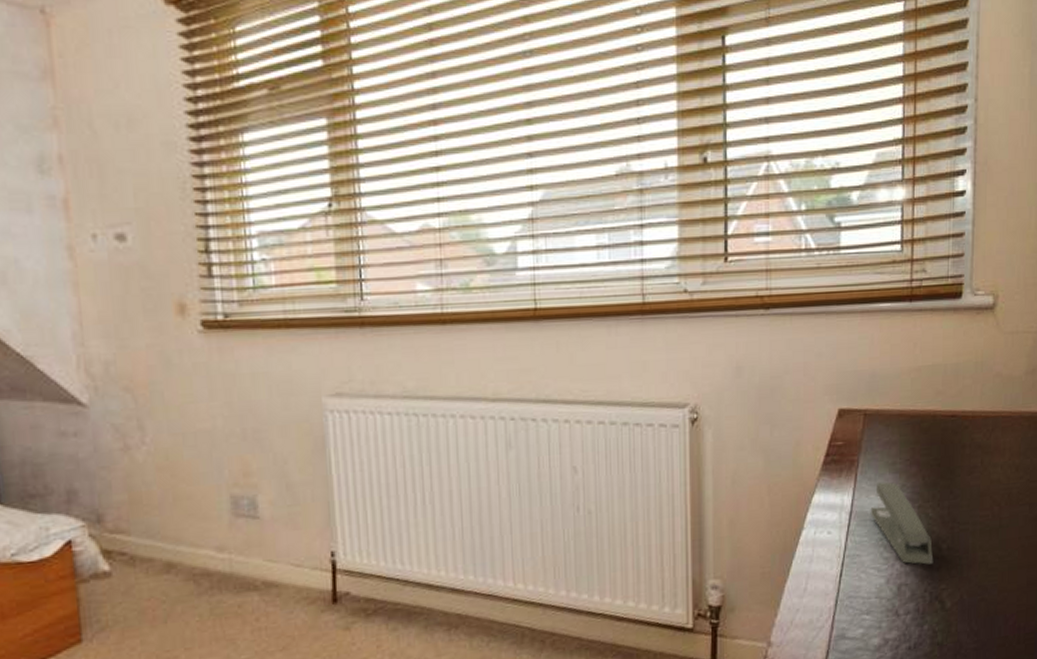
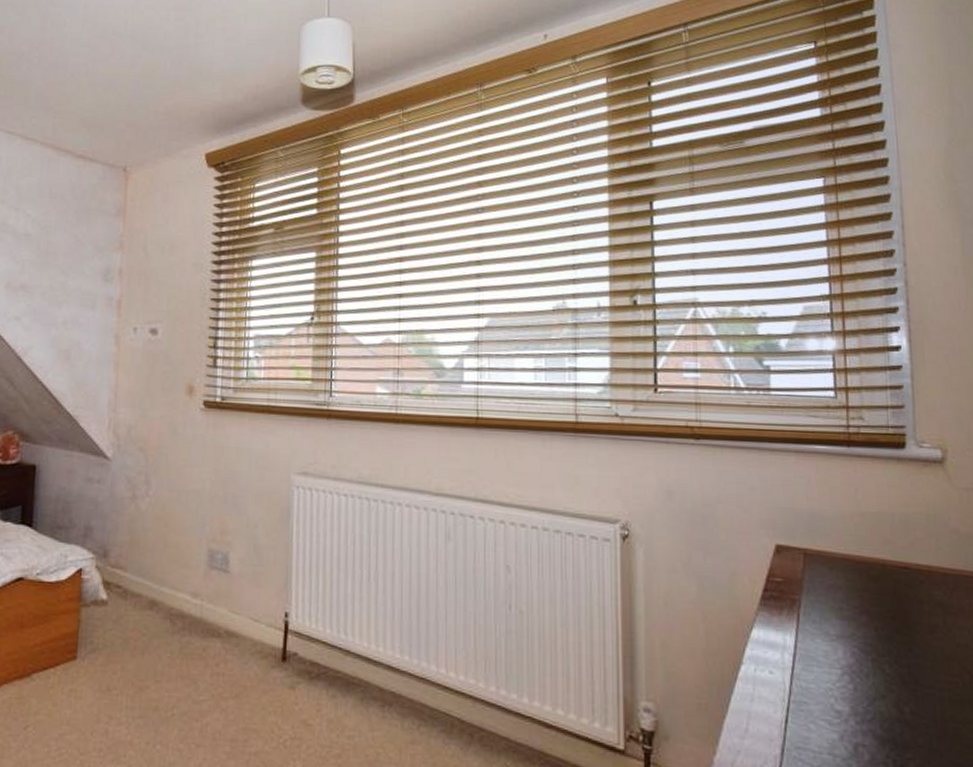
stapler: present [870,482,934,565] -> none [816,627,895,727]

